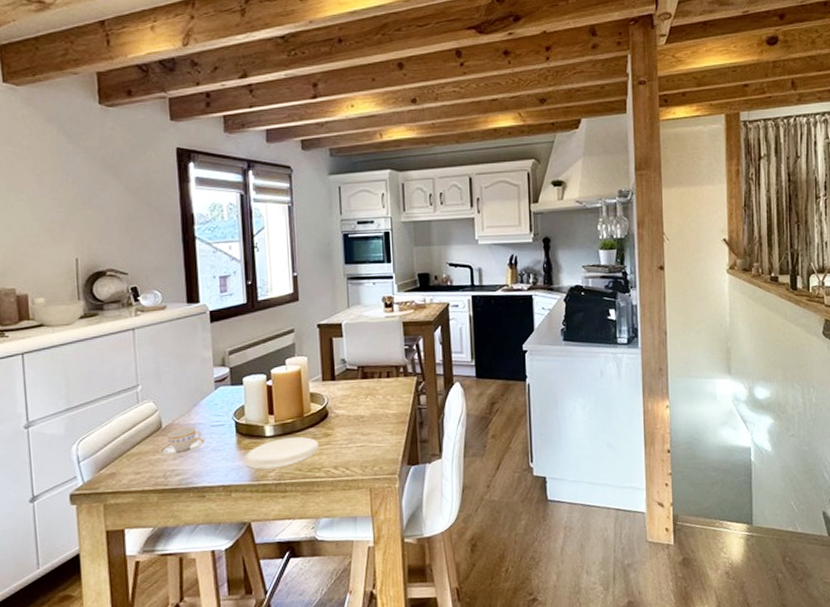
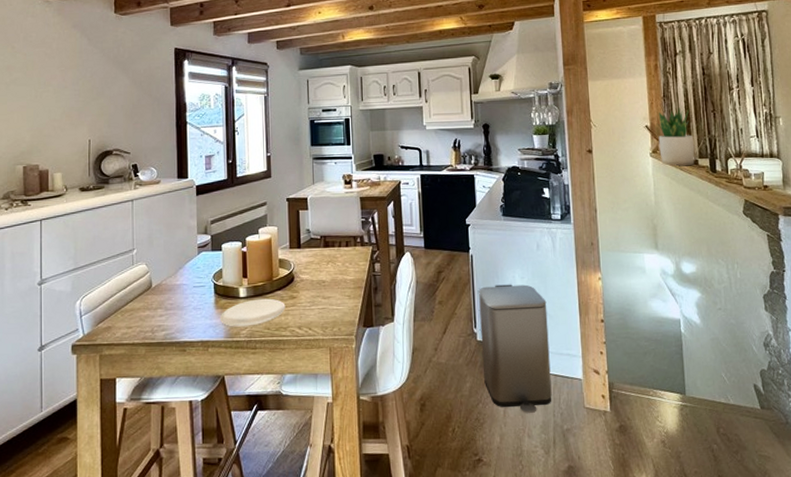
bowl: present [30,299,86,328] -> none [50,174,95,198]
teacup: present [159,426,206,457] -> none [149,287,189,314]
pedal bin: none [536,414,613,550] -> present [479,284,552,413]
planter: none [736,218,775,284] -> present [657,107,695,166]

